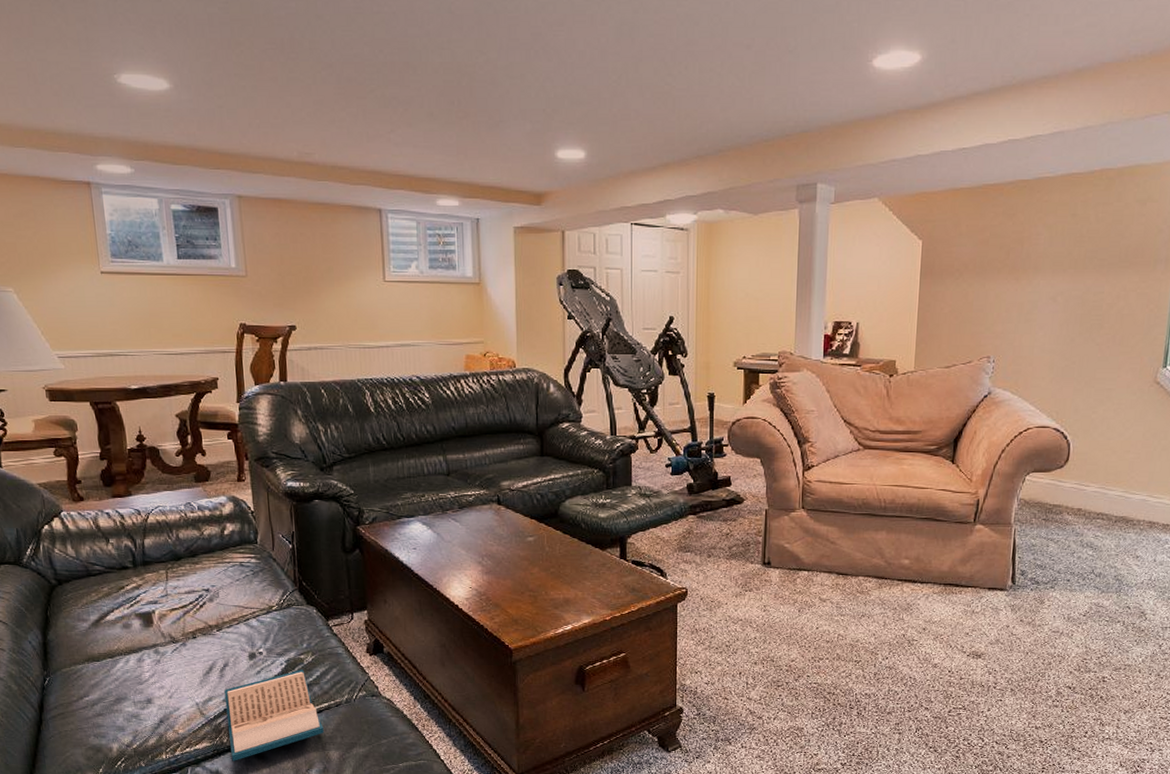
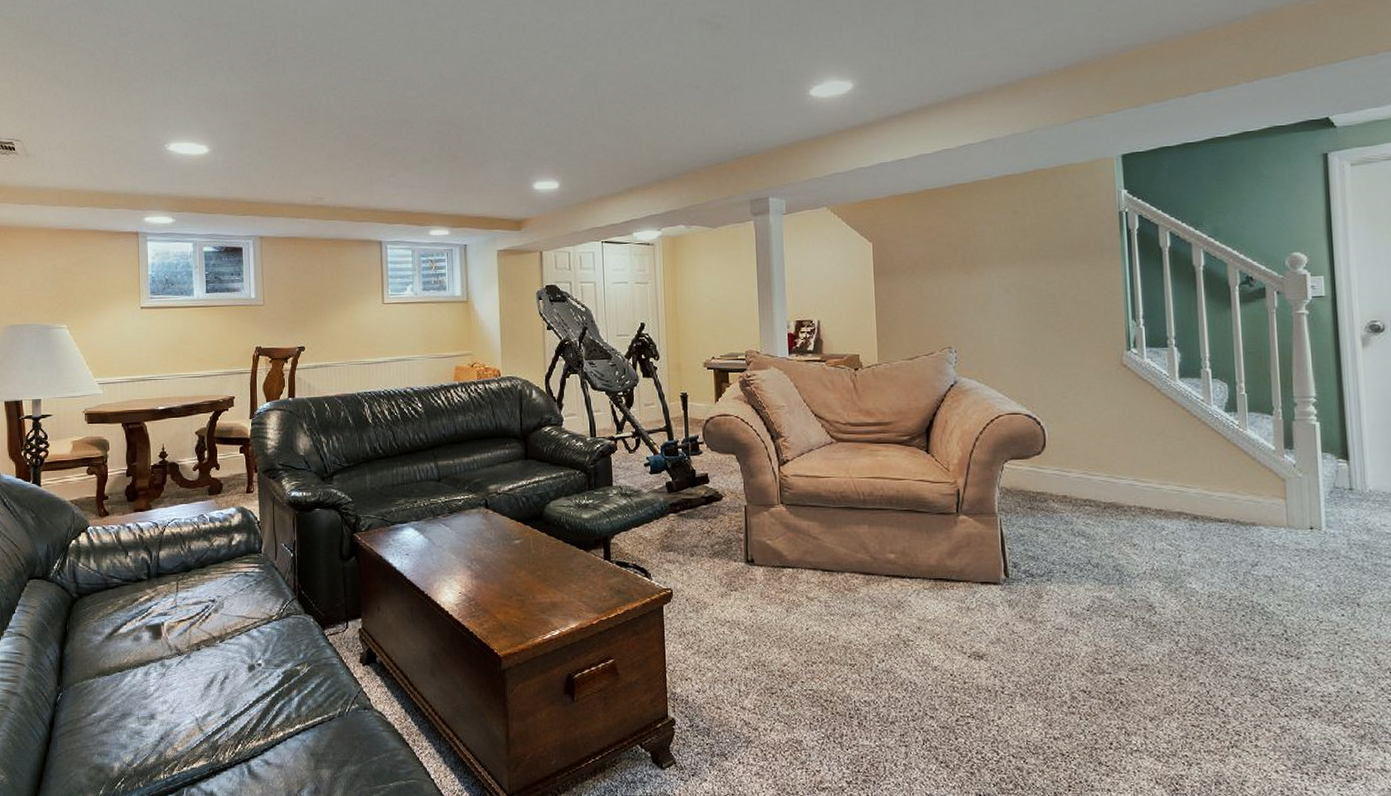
hardback book: present [224,669,324,761] -> none [223,681,317,781]

